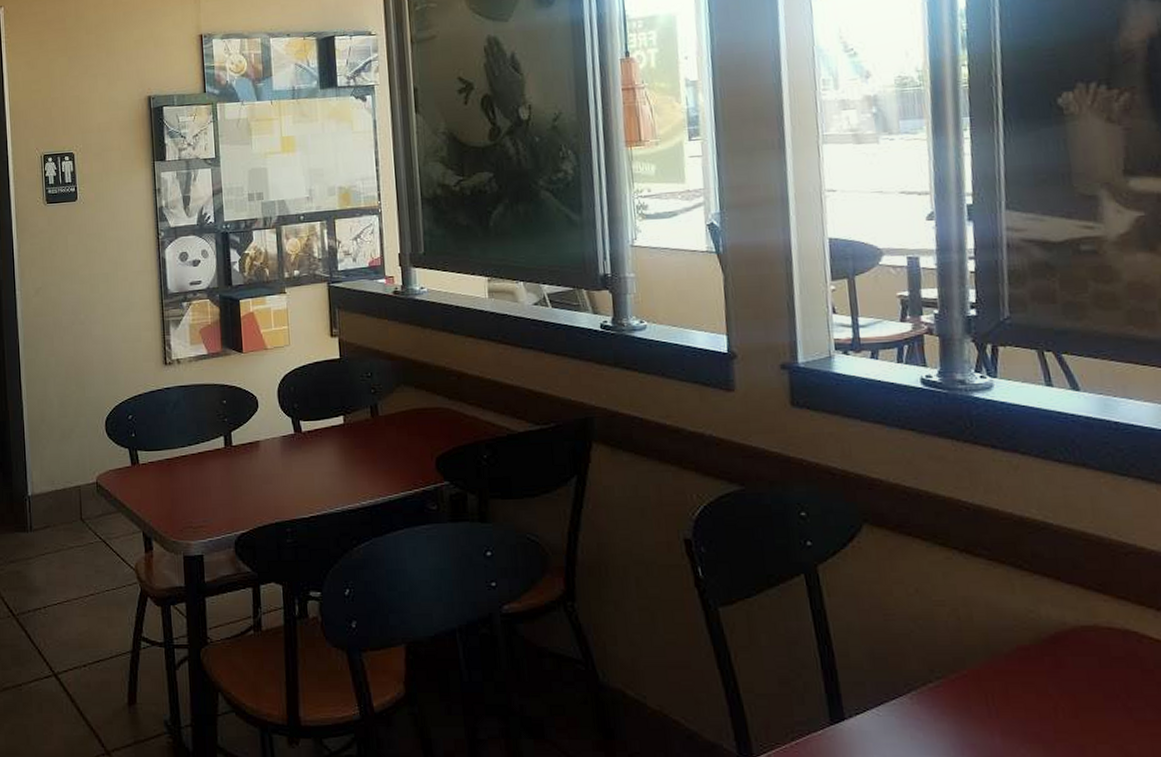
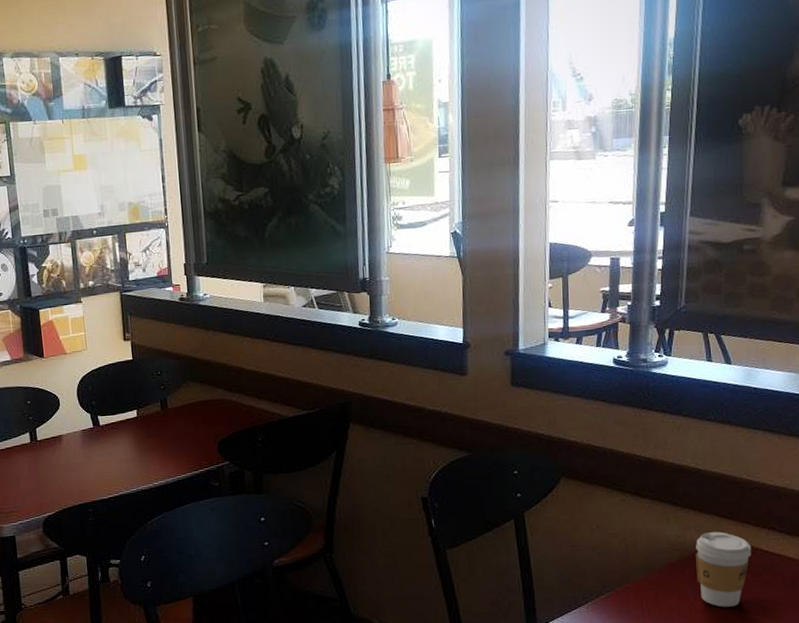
coffee cup: none [1055,608,1137,713] -> present [696,531,752,607]

